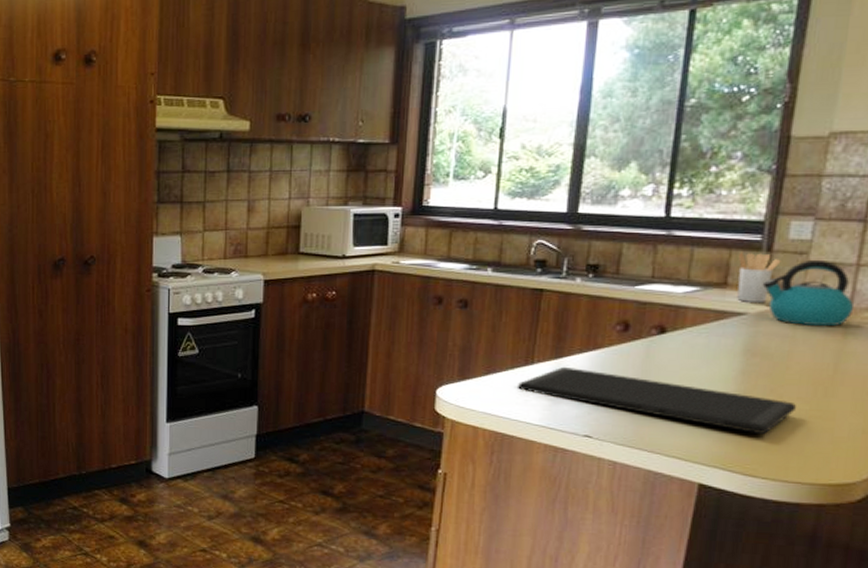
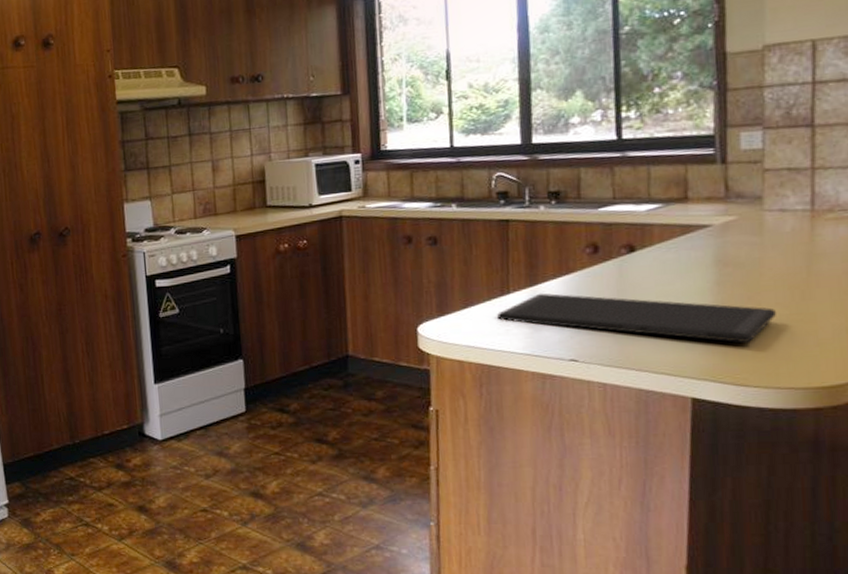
utensil holder: present [737,252,781,302] -> none [694,165,737,215]
kettle: present [762,259,853,327] -> none [722,166,815,232]

